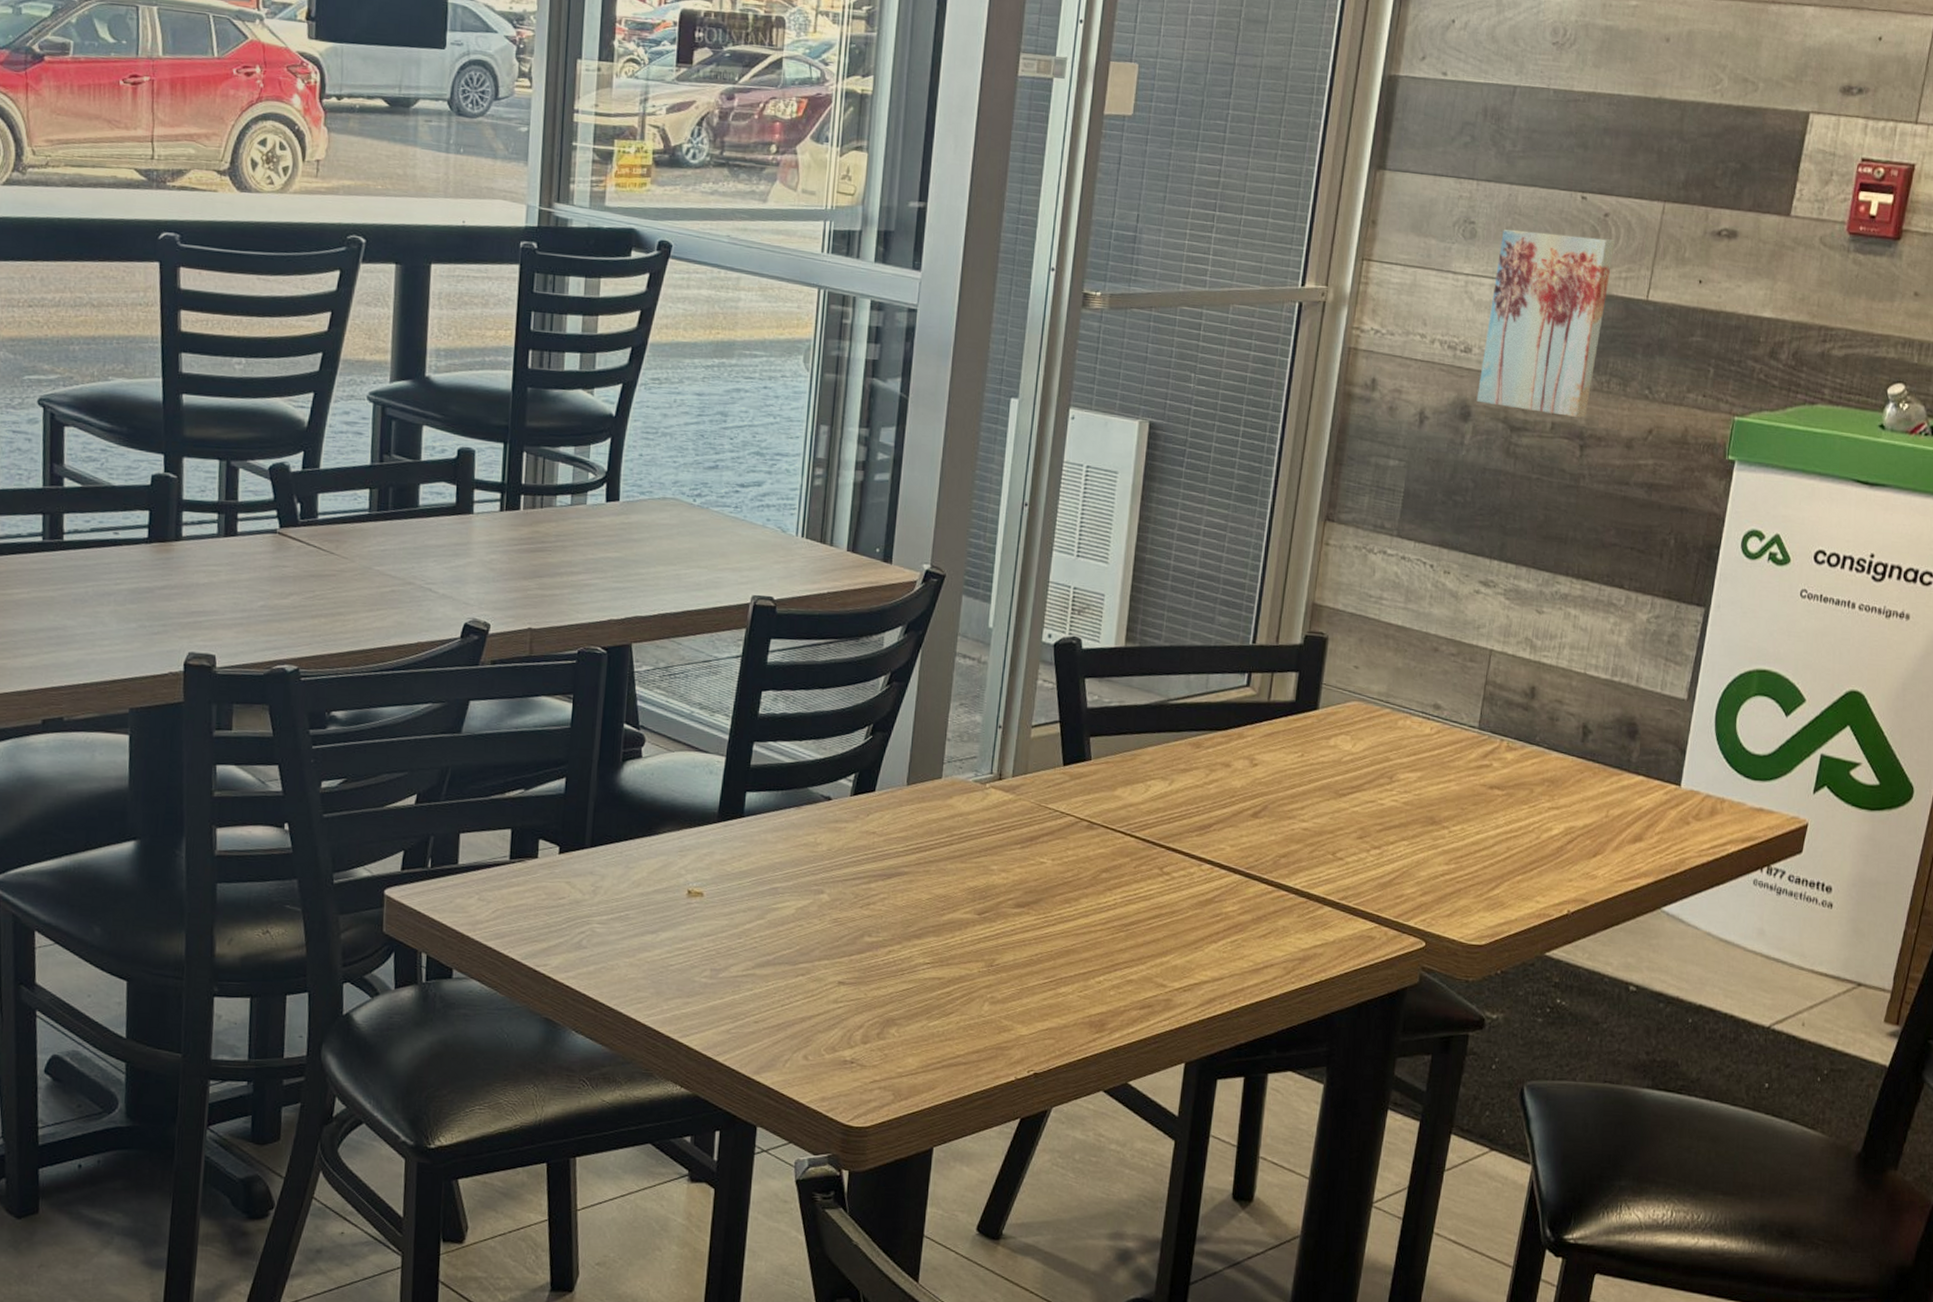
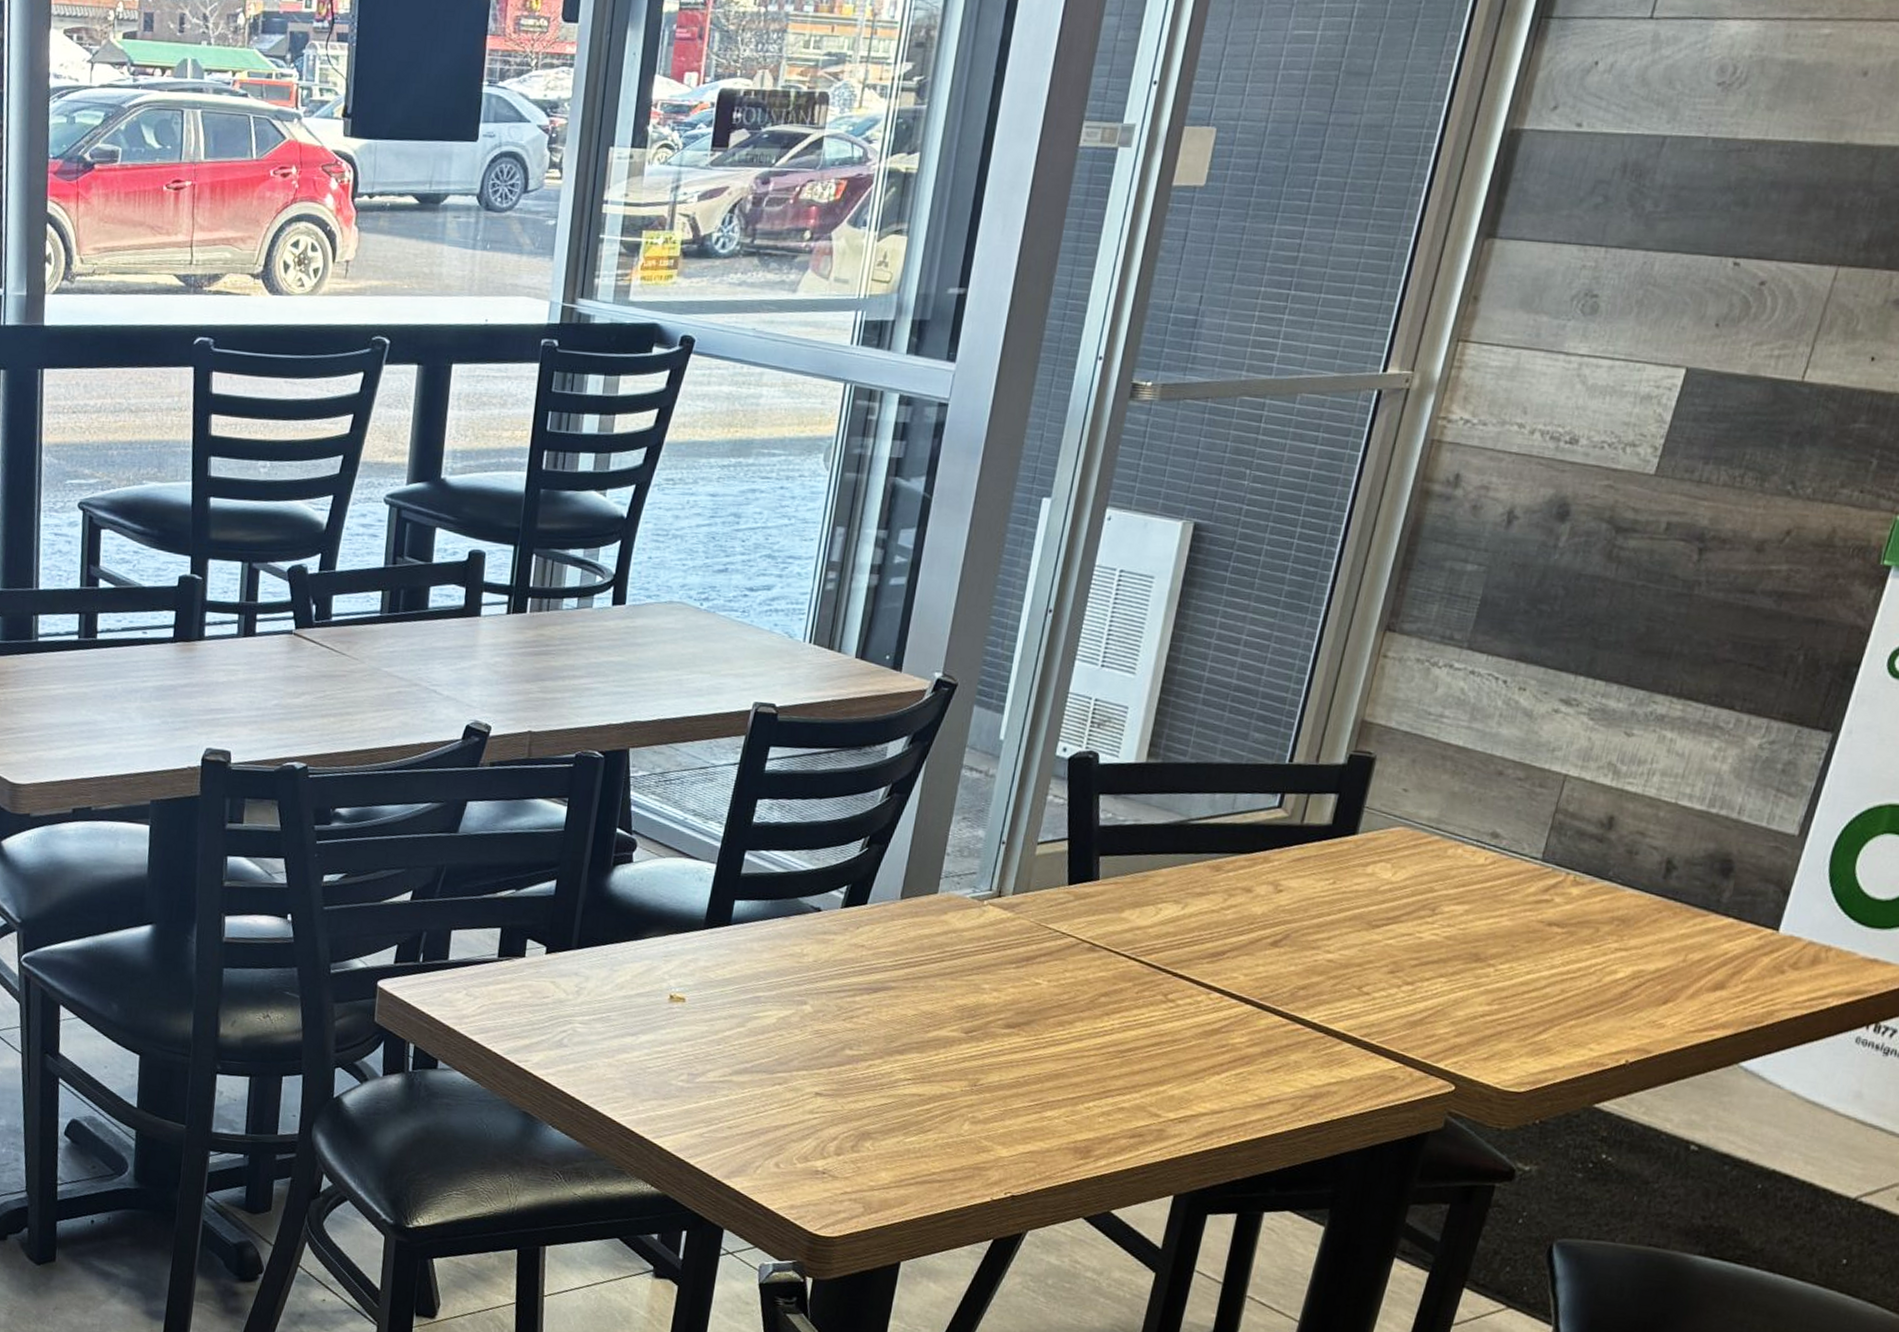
wall art: present [1476,229,1615,418] -> none [1578,302,1770,517]

